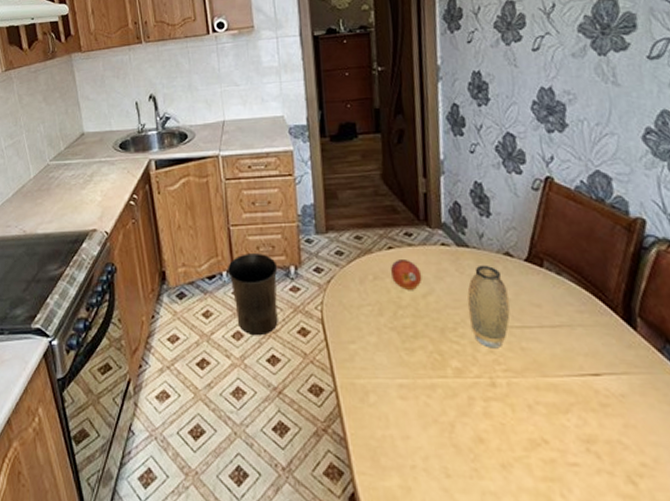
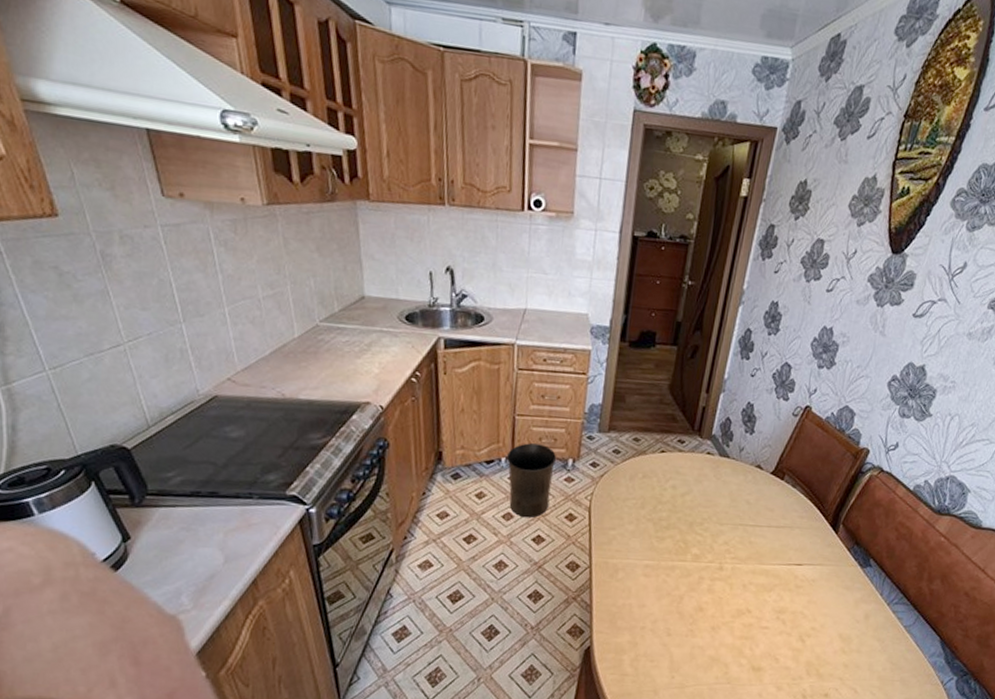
fruit: present [390,260,422,290] -> none [658,462,685,489]
vase: present [467,265,510,349] -> none [715,473,751,541]

